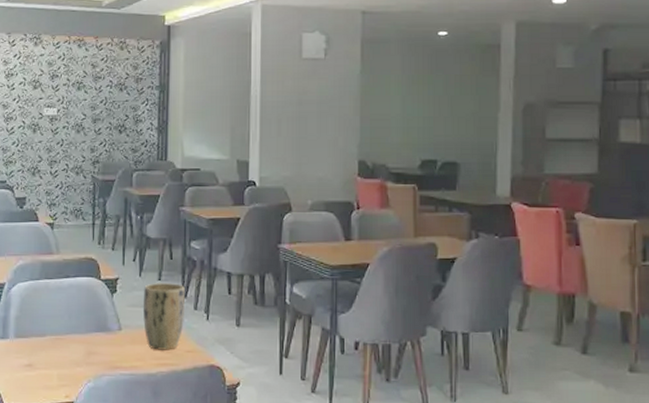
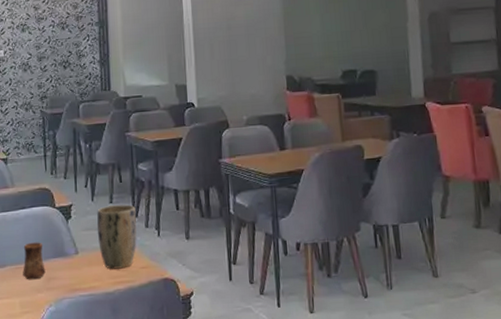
cup: none [62,313,86,353] -> present [23,242,46,280]

